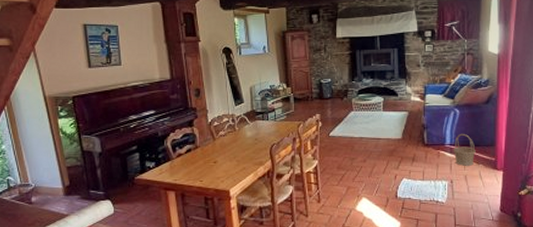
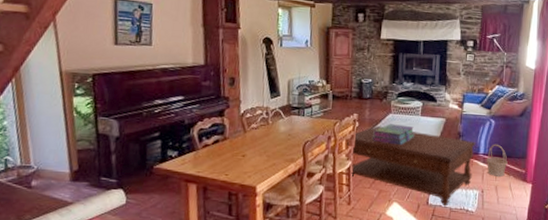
coffee table: none [311,124,442,199] -> present [346,125,477,207]
stack of books: none [337,121,378,142] -> present [372,124,415,146]

